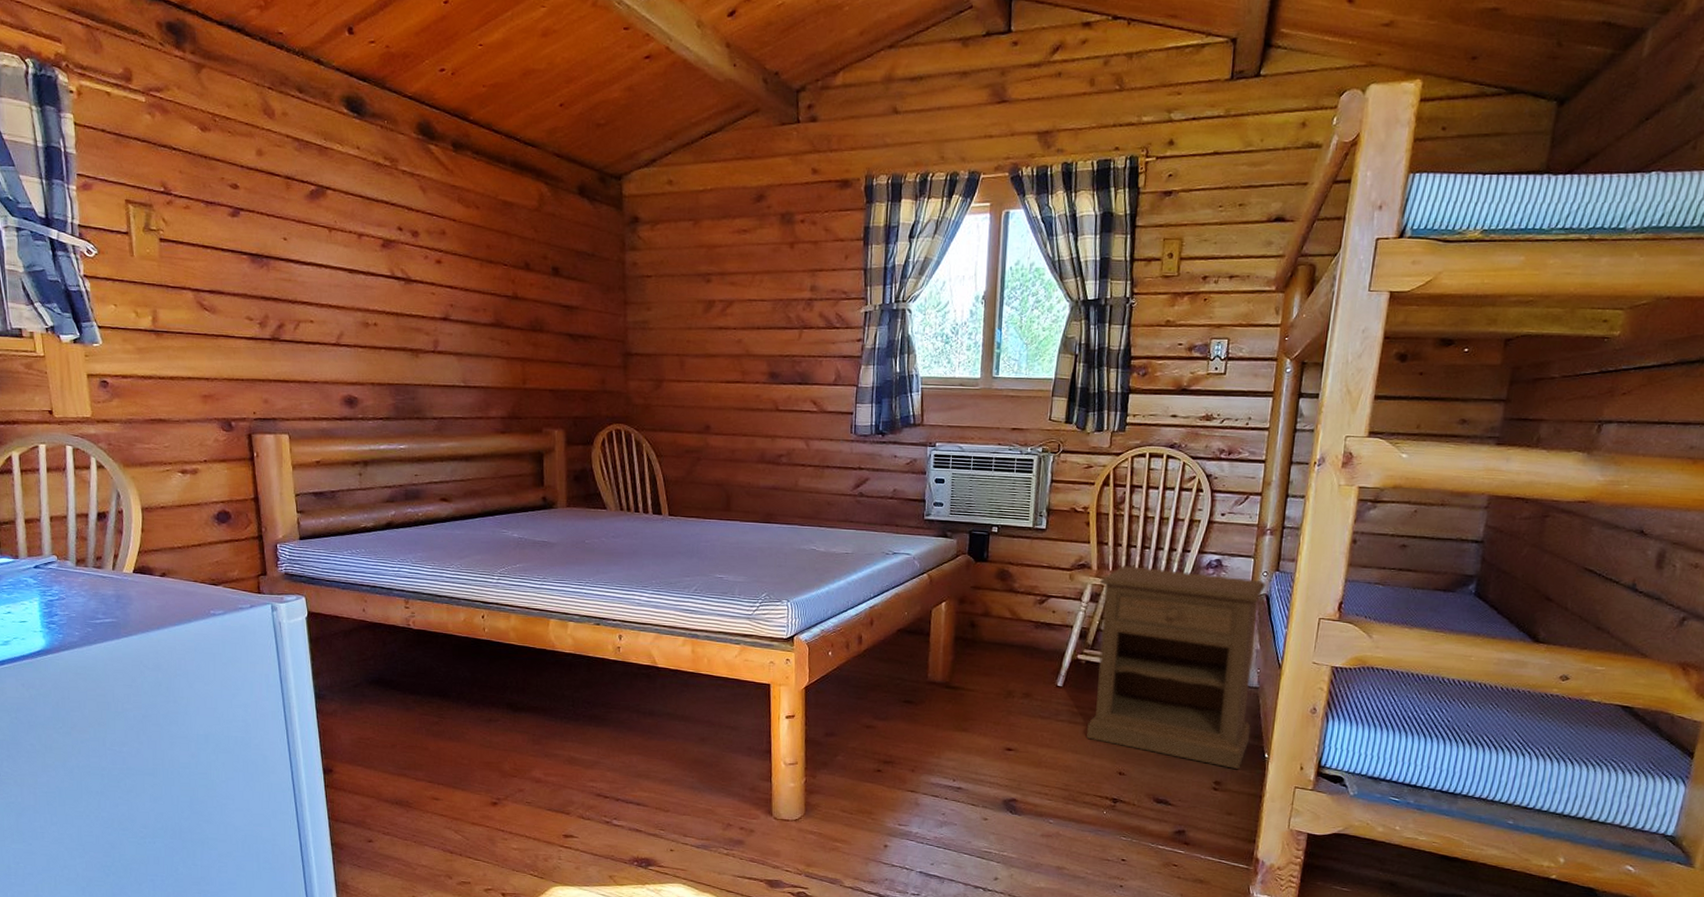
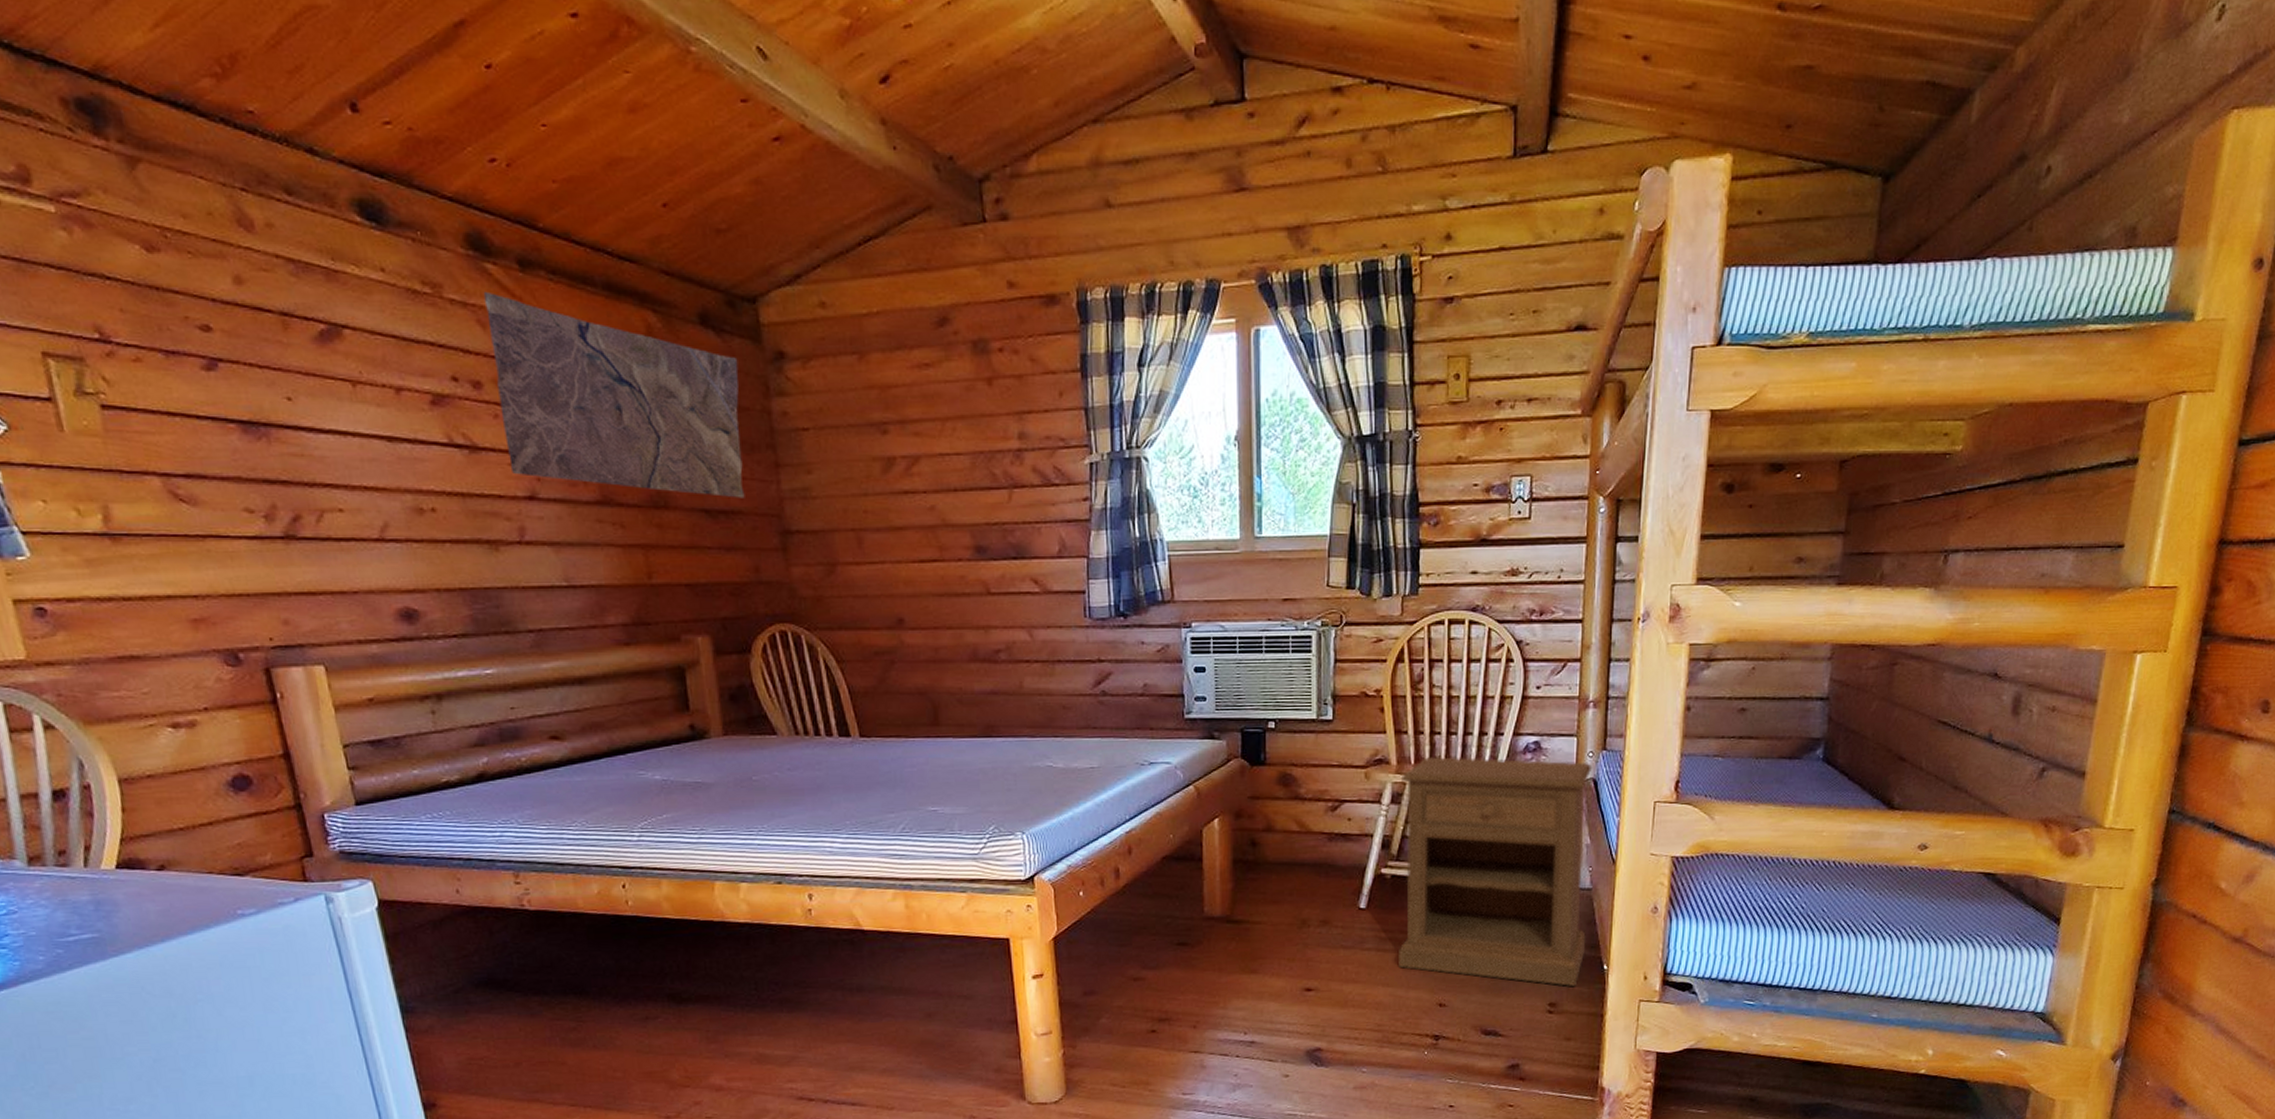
map: none [426,165,604,327] -> present [483,291,745,498]

